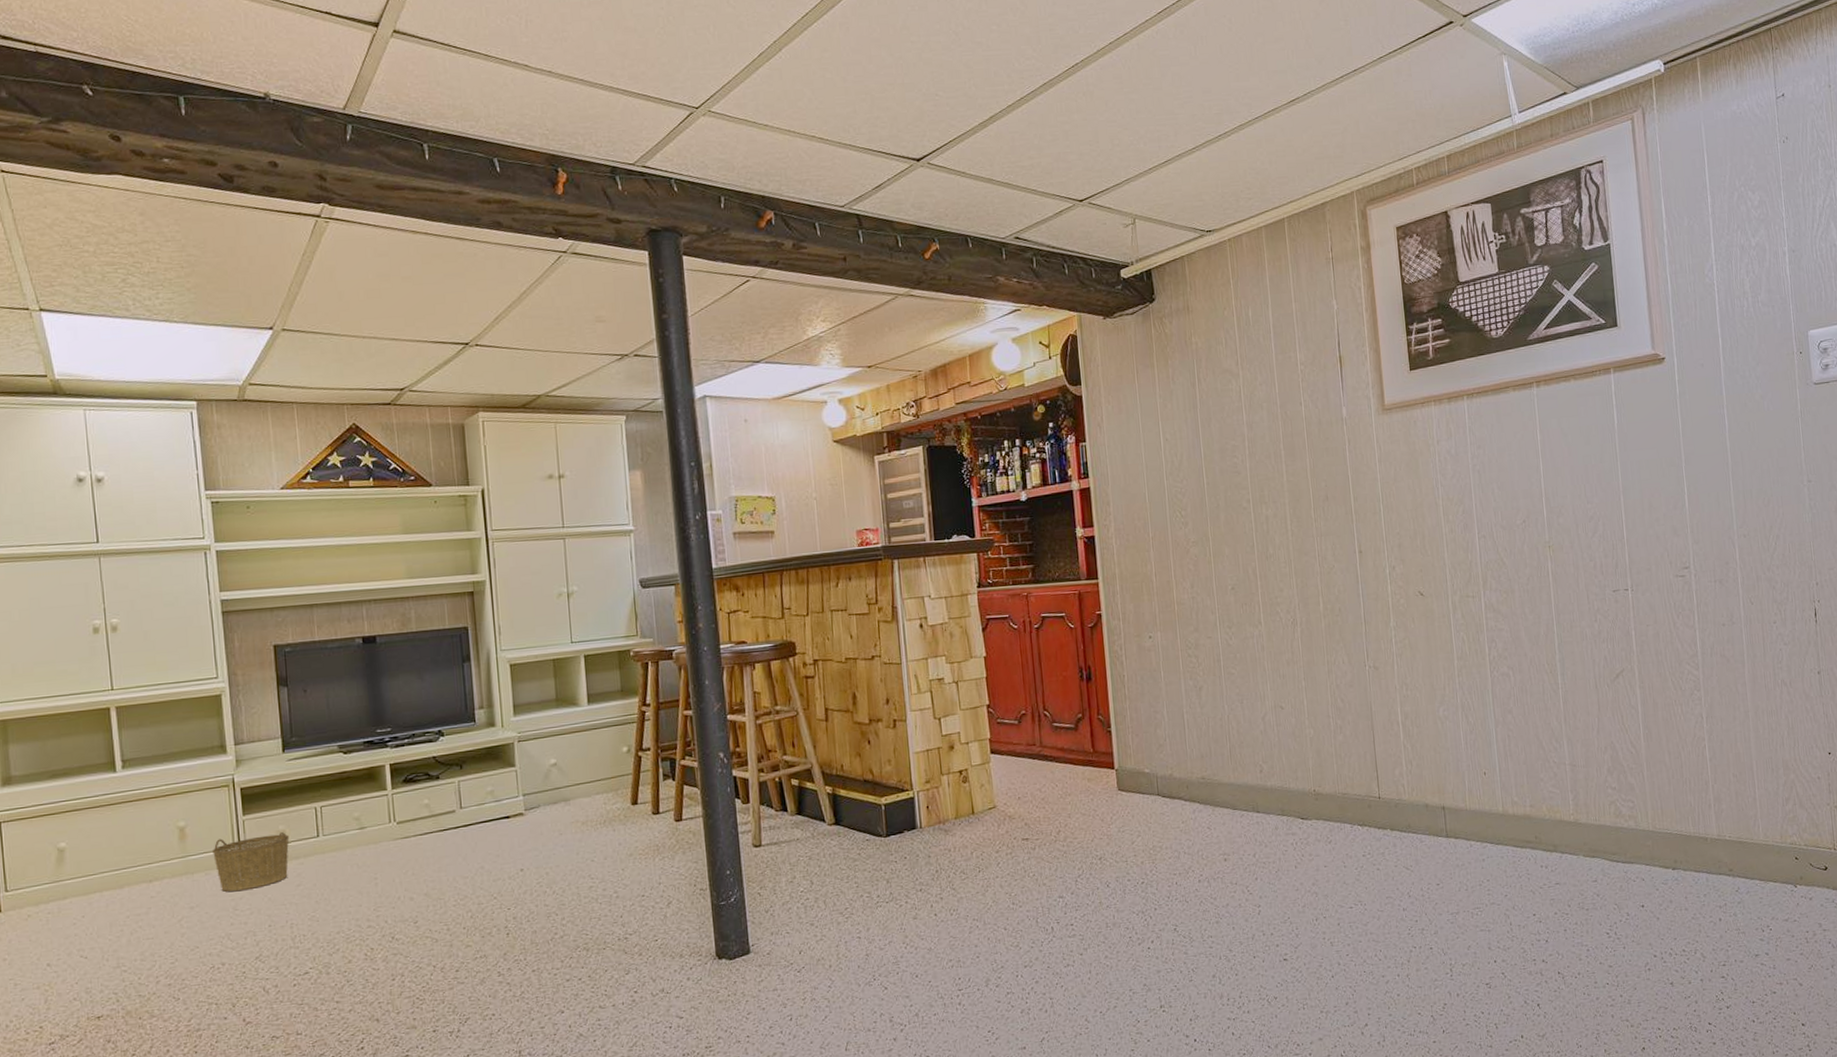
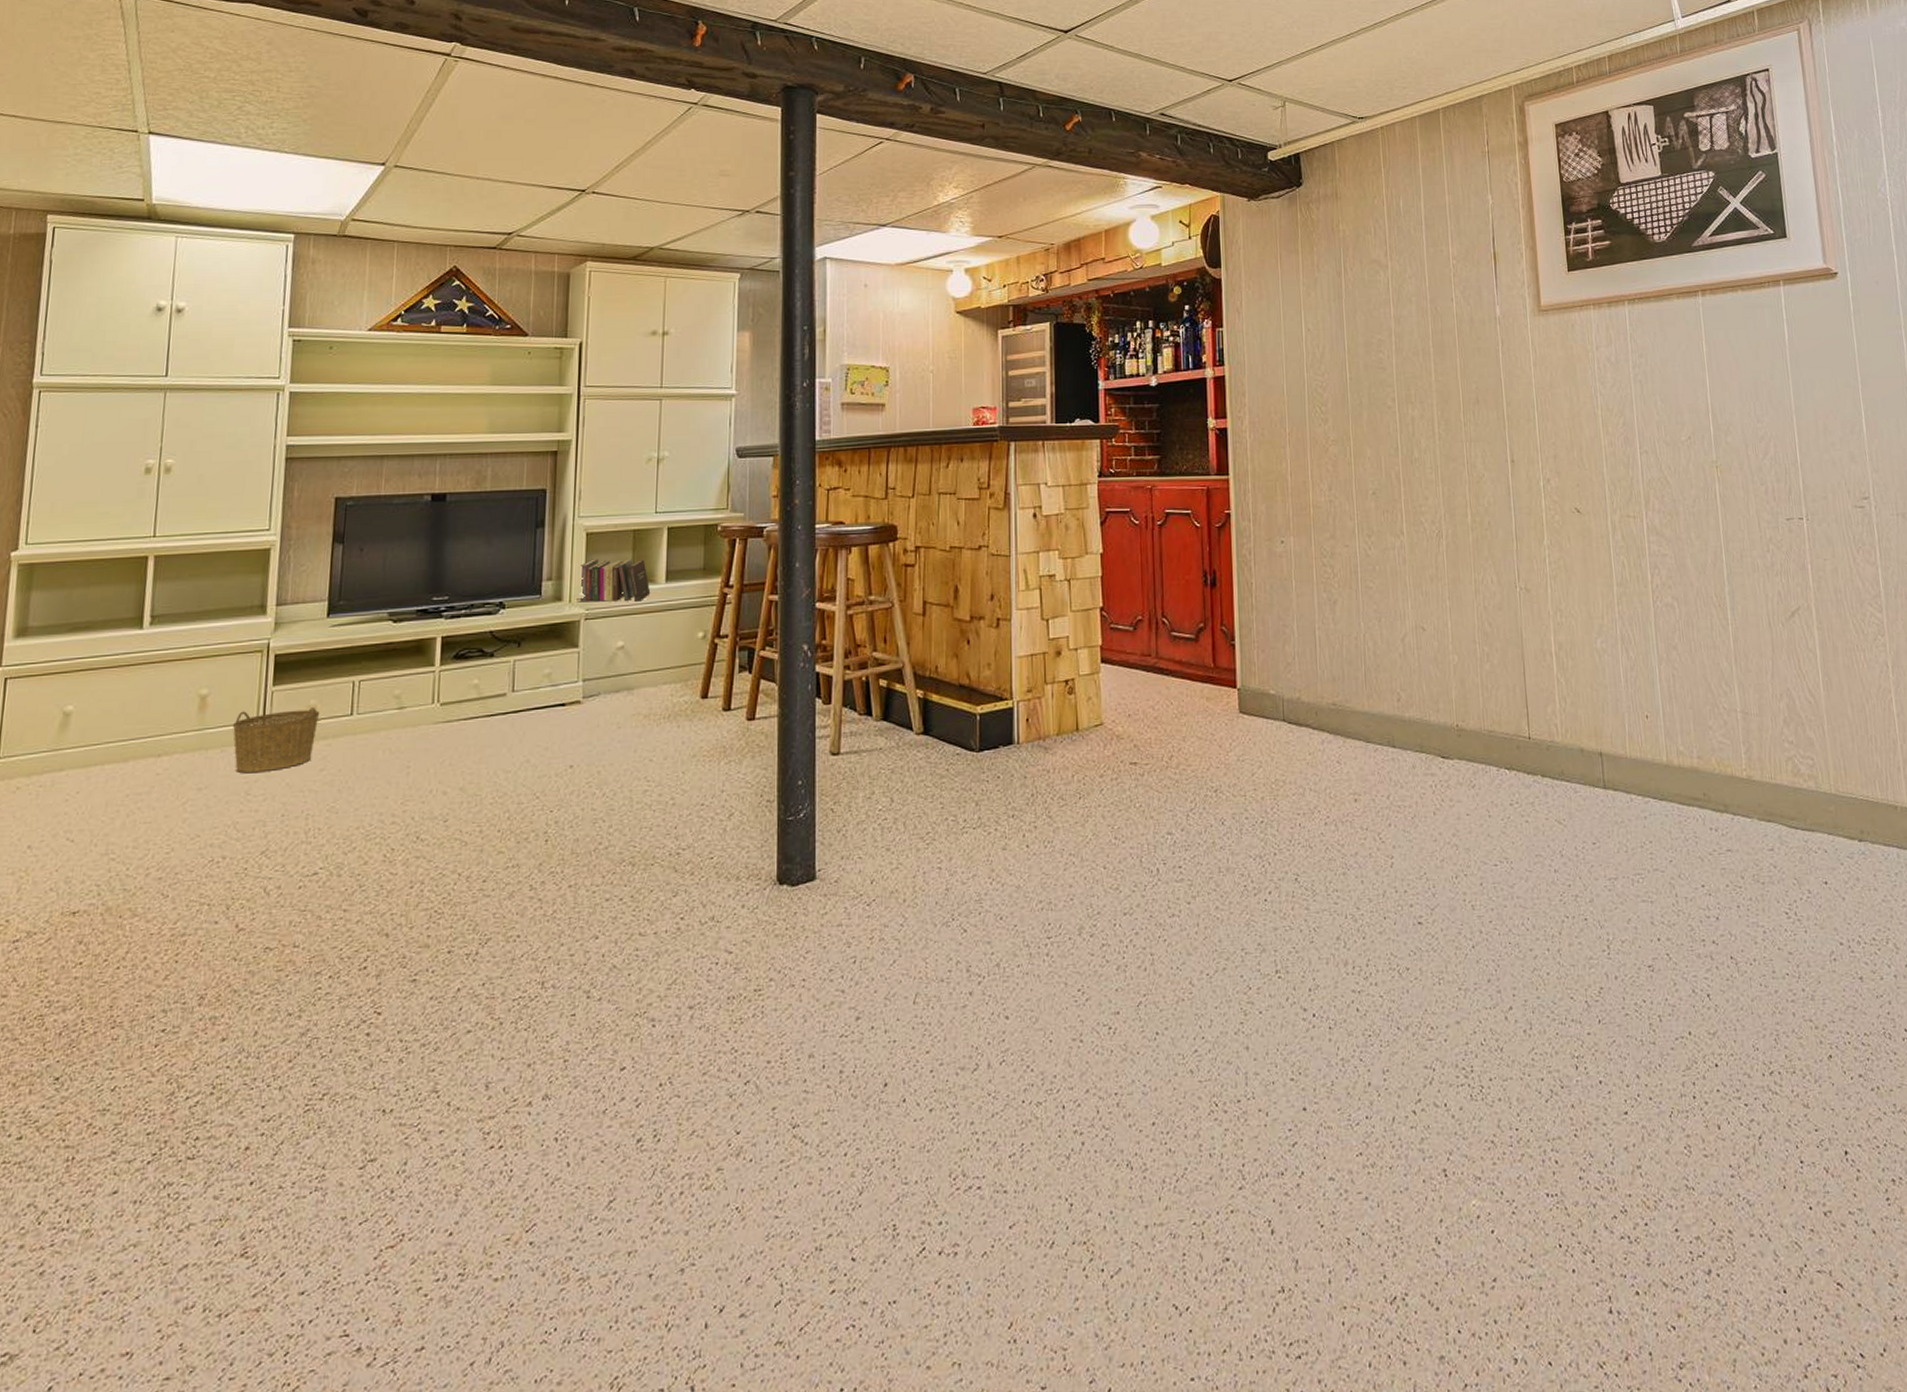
books: none [506,685,576,727] -> present [575,558,651,603]

